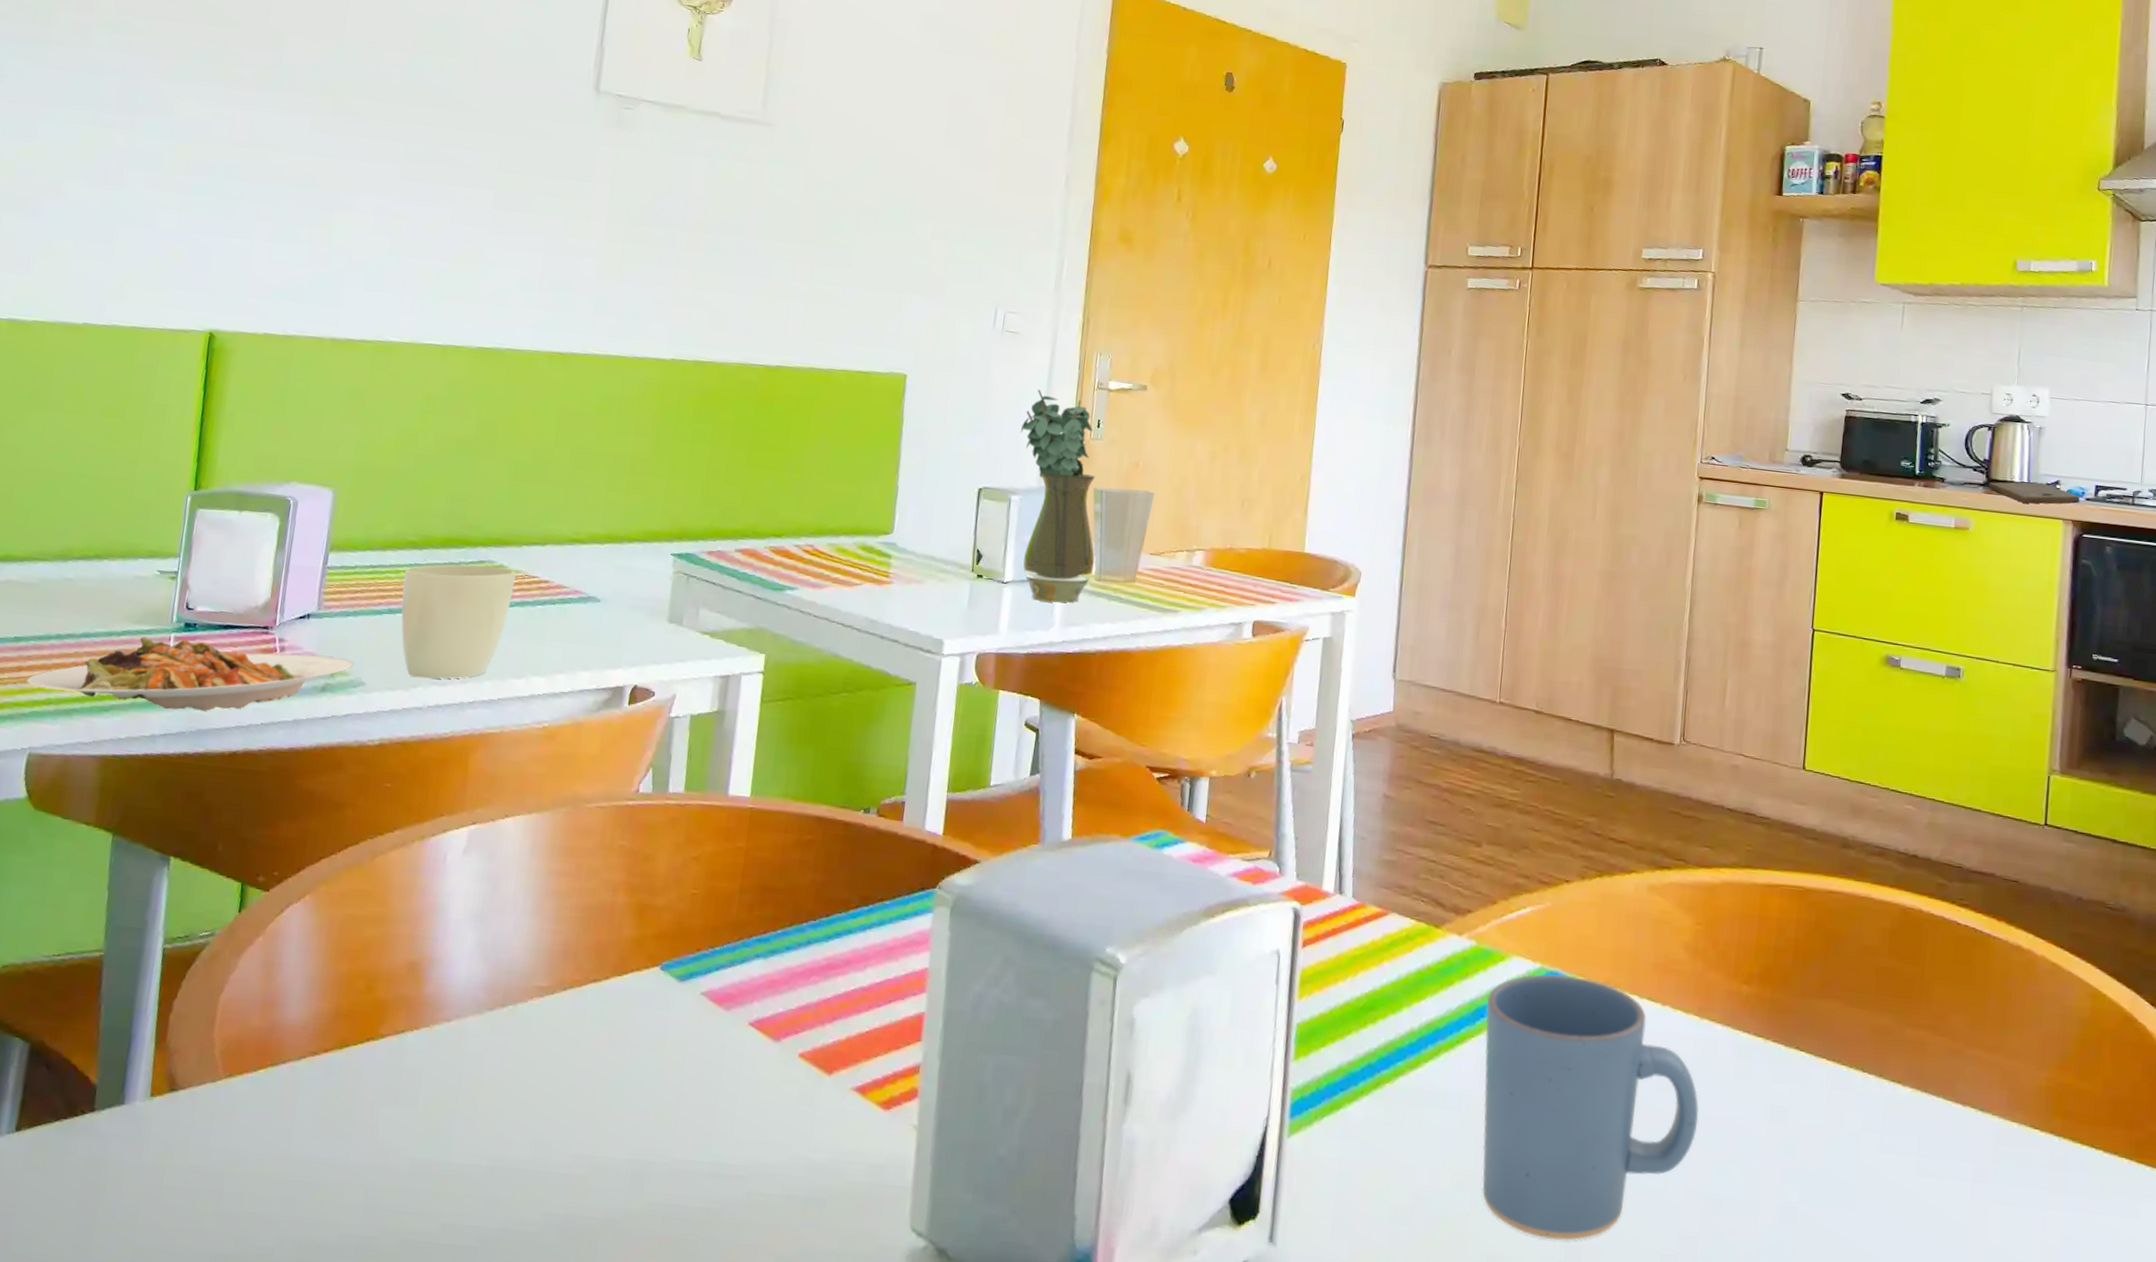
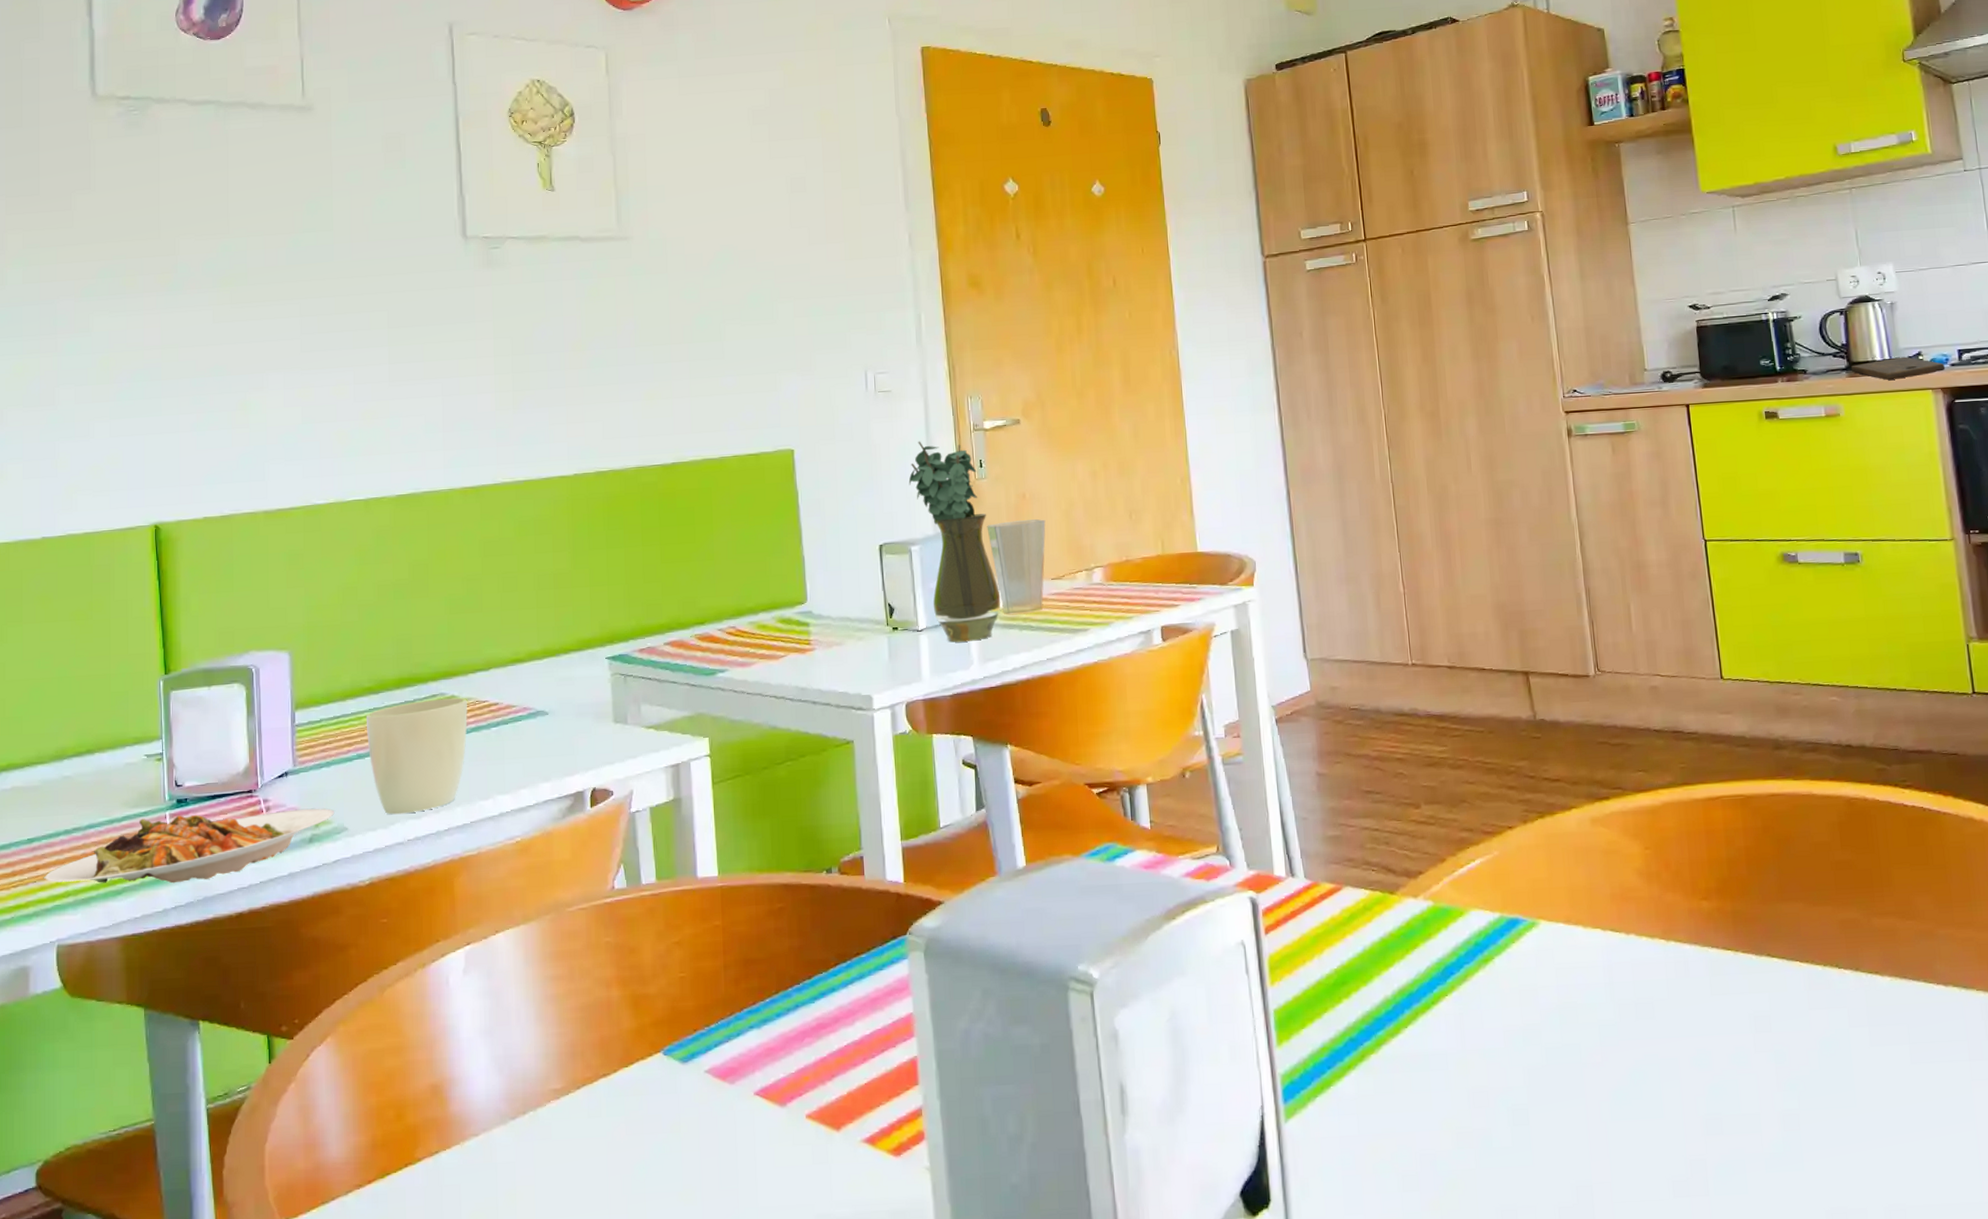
mug: present [1482,973,1699,1241] -> none [1453,919,1684,1184]

